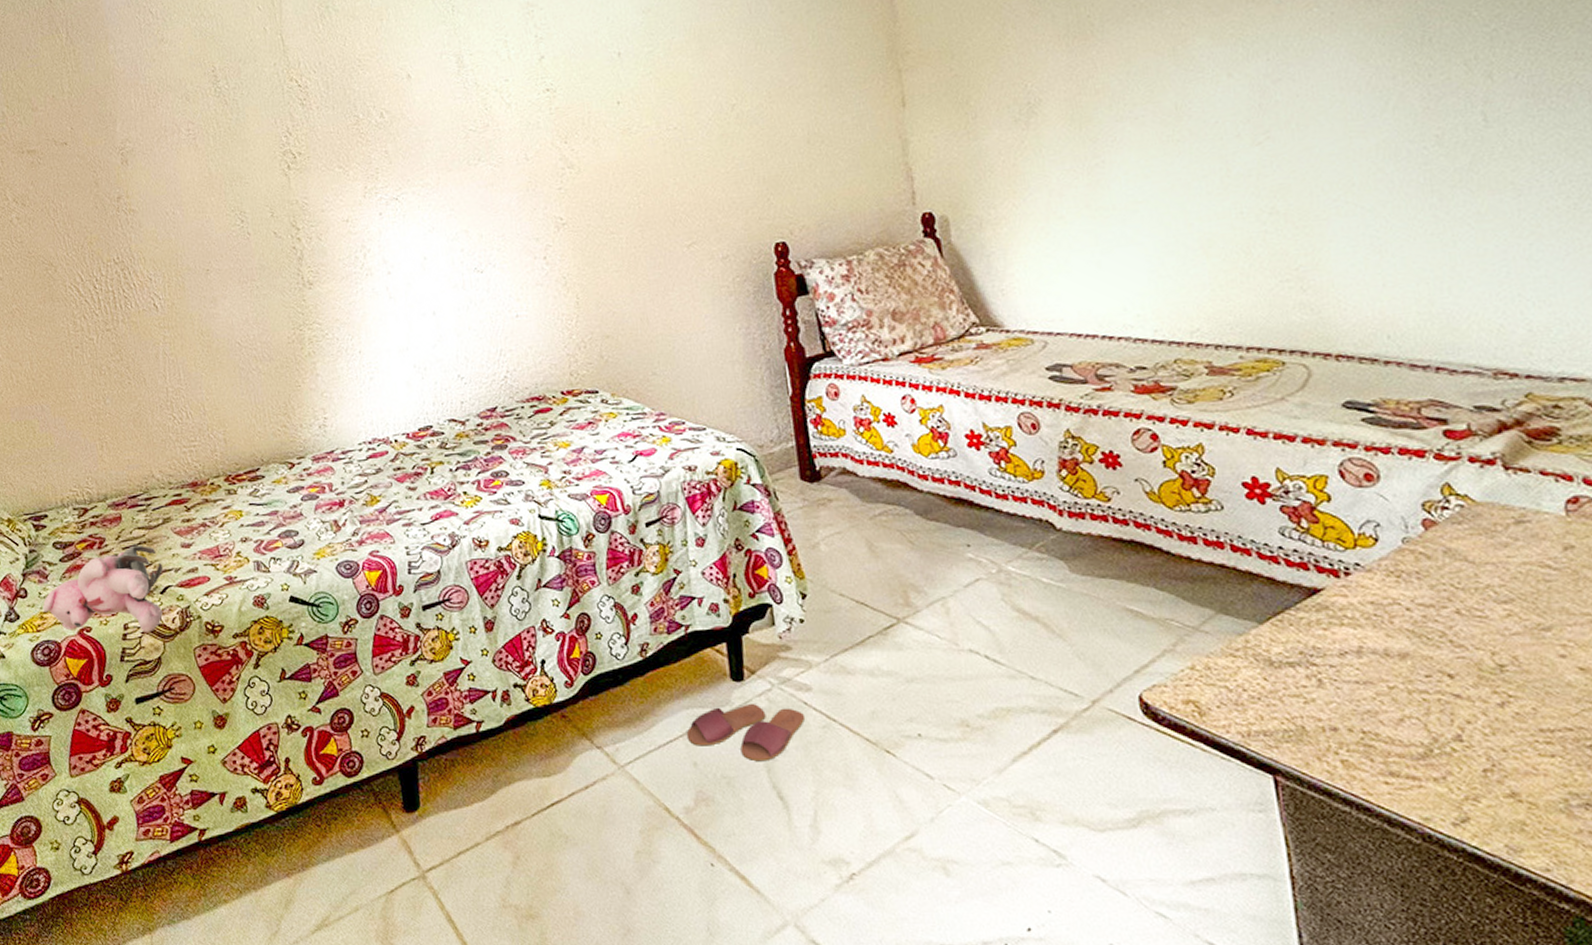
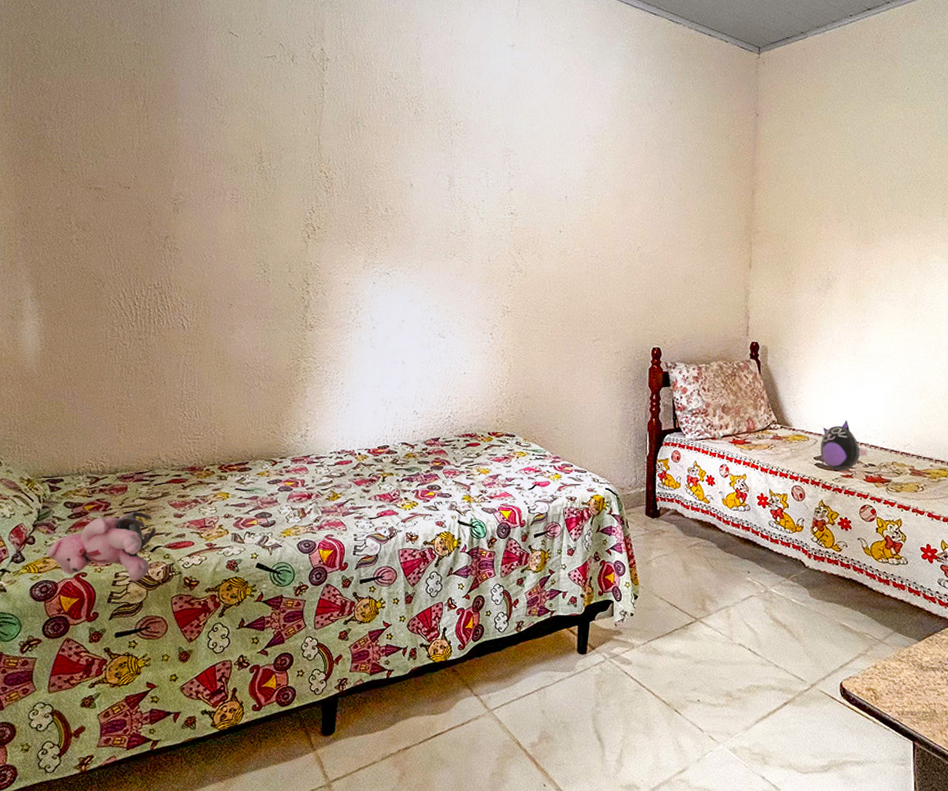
slippers: present [687,704,806,762] -> none [541,671,625,713]
plush toy: none [1053,306,1132,384] -> present [821,420,868,472]

